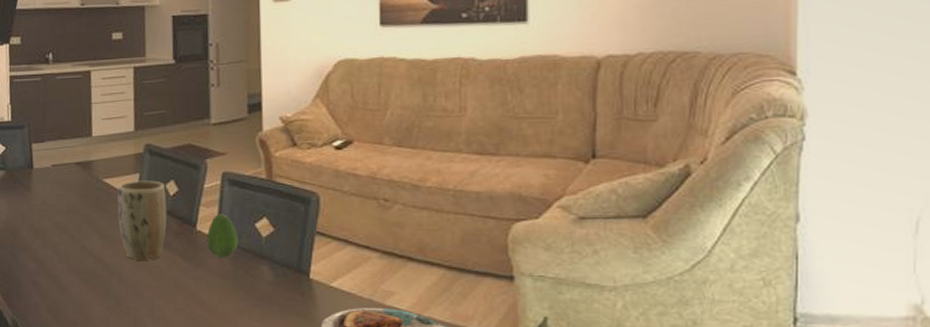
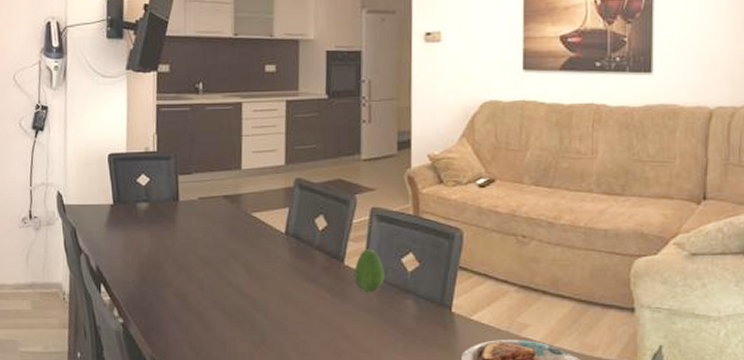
plant pot: present [117,180,167,260] -> none [265,215,316,295]

